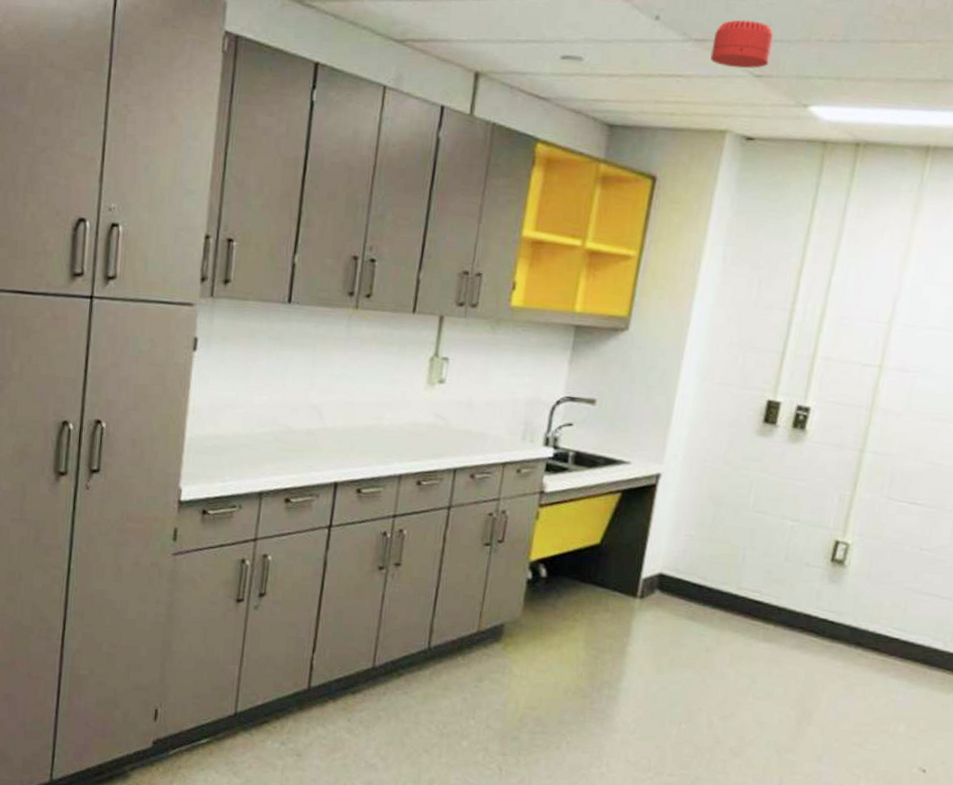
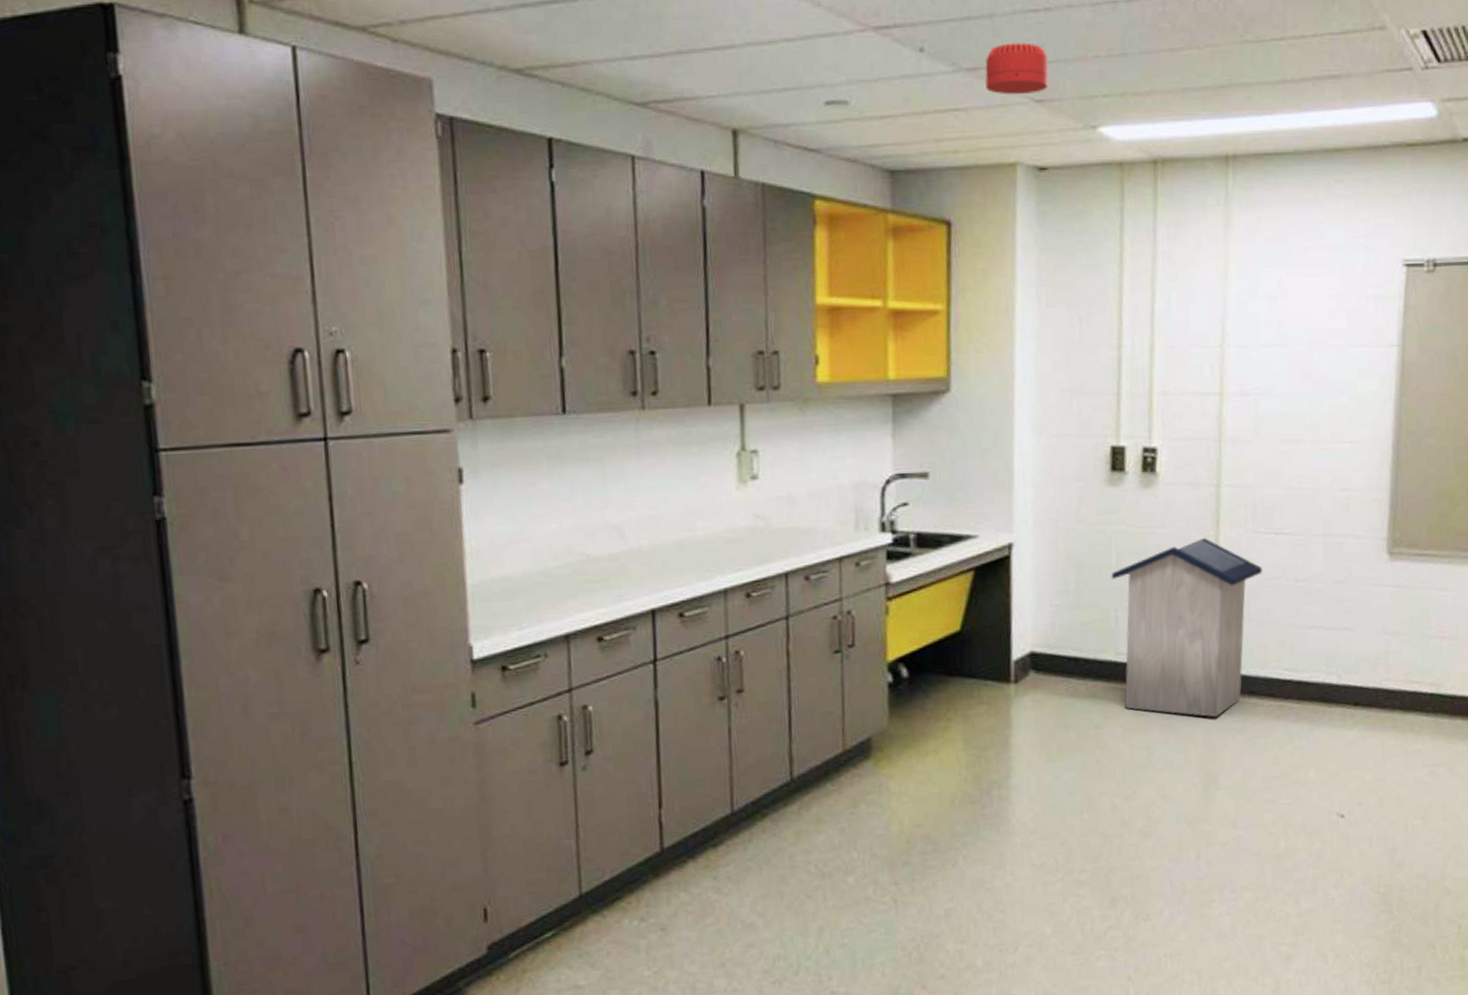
trash can: none [737,496,890,661] -> present [1111,538,1262,718]

